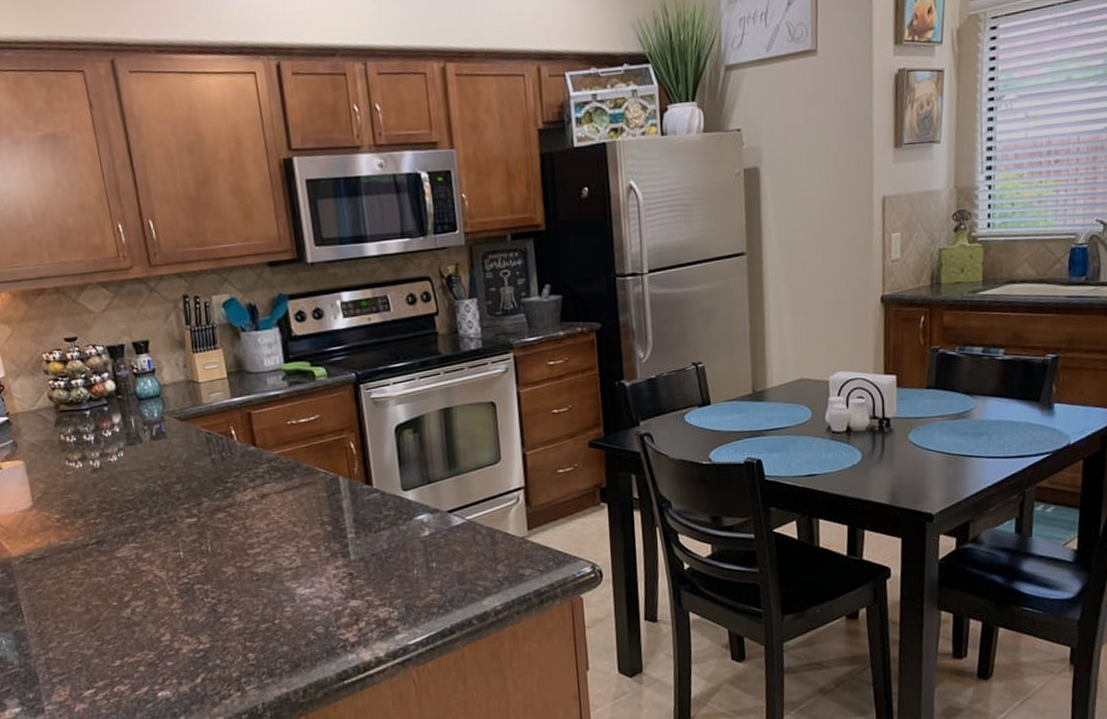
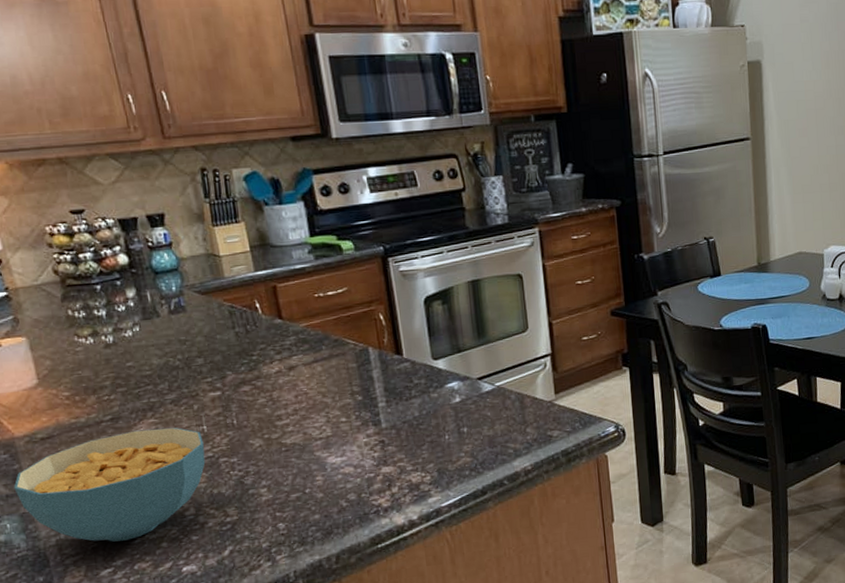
cereal bowl: none [9,552,181,663] -> present [14,427,206,542]

